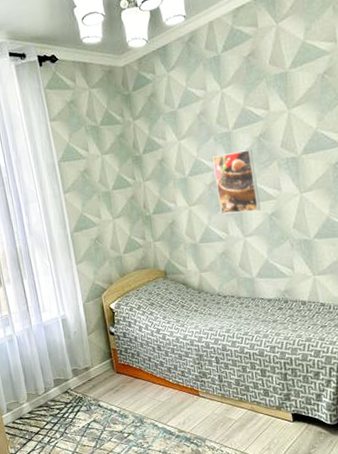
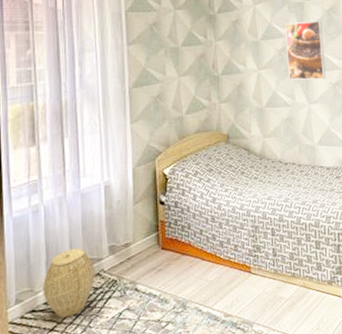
woven basket: none [25,370,65,425] -> present [43,248,95,318]

